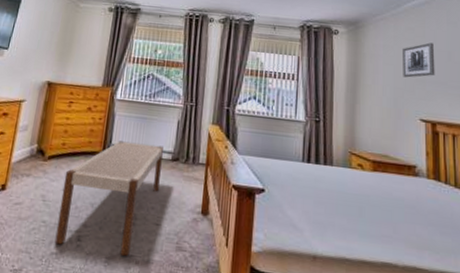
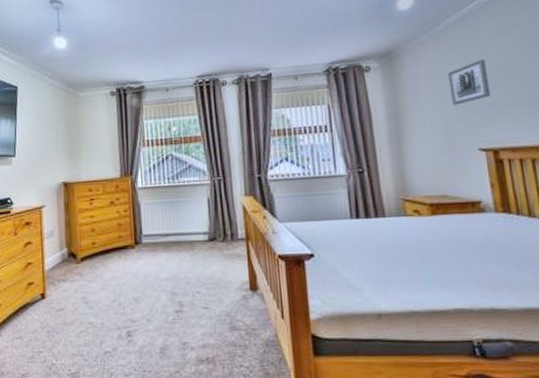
bench: present [54,141,163,256] -> none [101,228,201,344]

